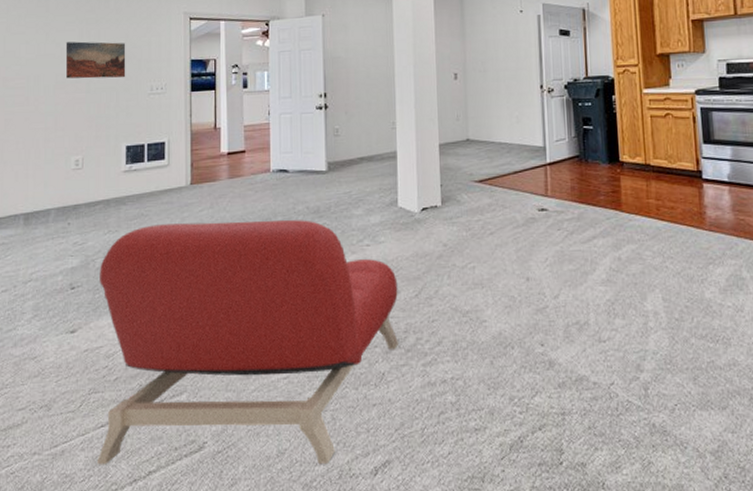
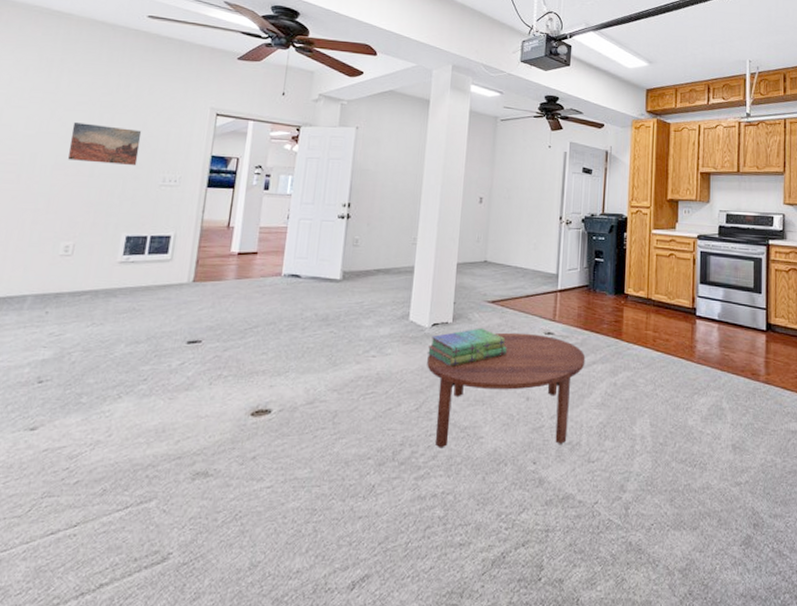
armchair: present [97,220,398,465] -> none [40,320,400,579]
stack of books: none [419,209,501,251] -> present [427,327,507,367]
coffee table: none [421,211,585,334] -> present [427,332,586,448]

